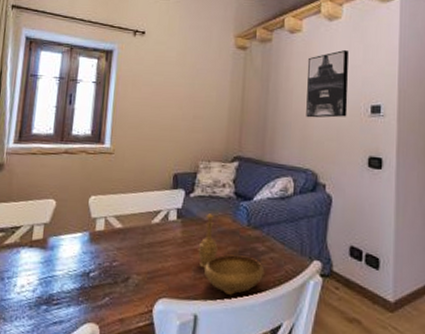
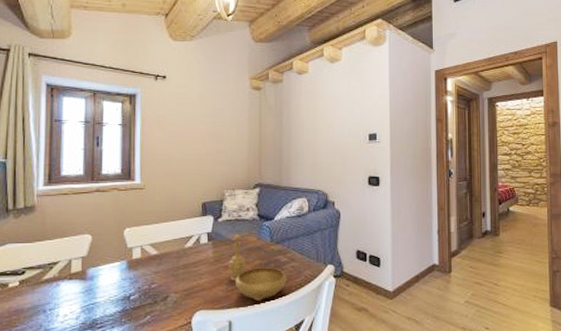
wall art: present [306,50,349,118] -> none [314,88,350,147]

